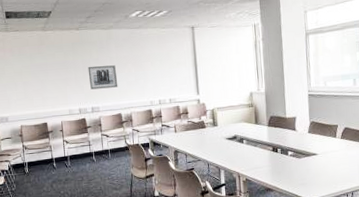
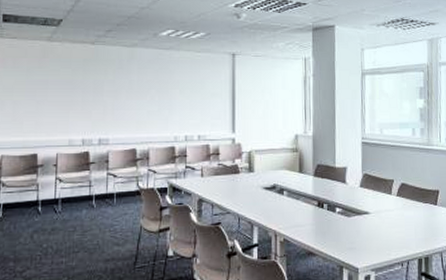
wall art: present [88,65,118,90] -> none [99,88,136,117]

